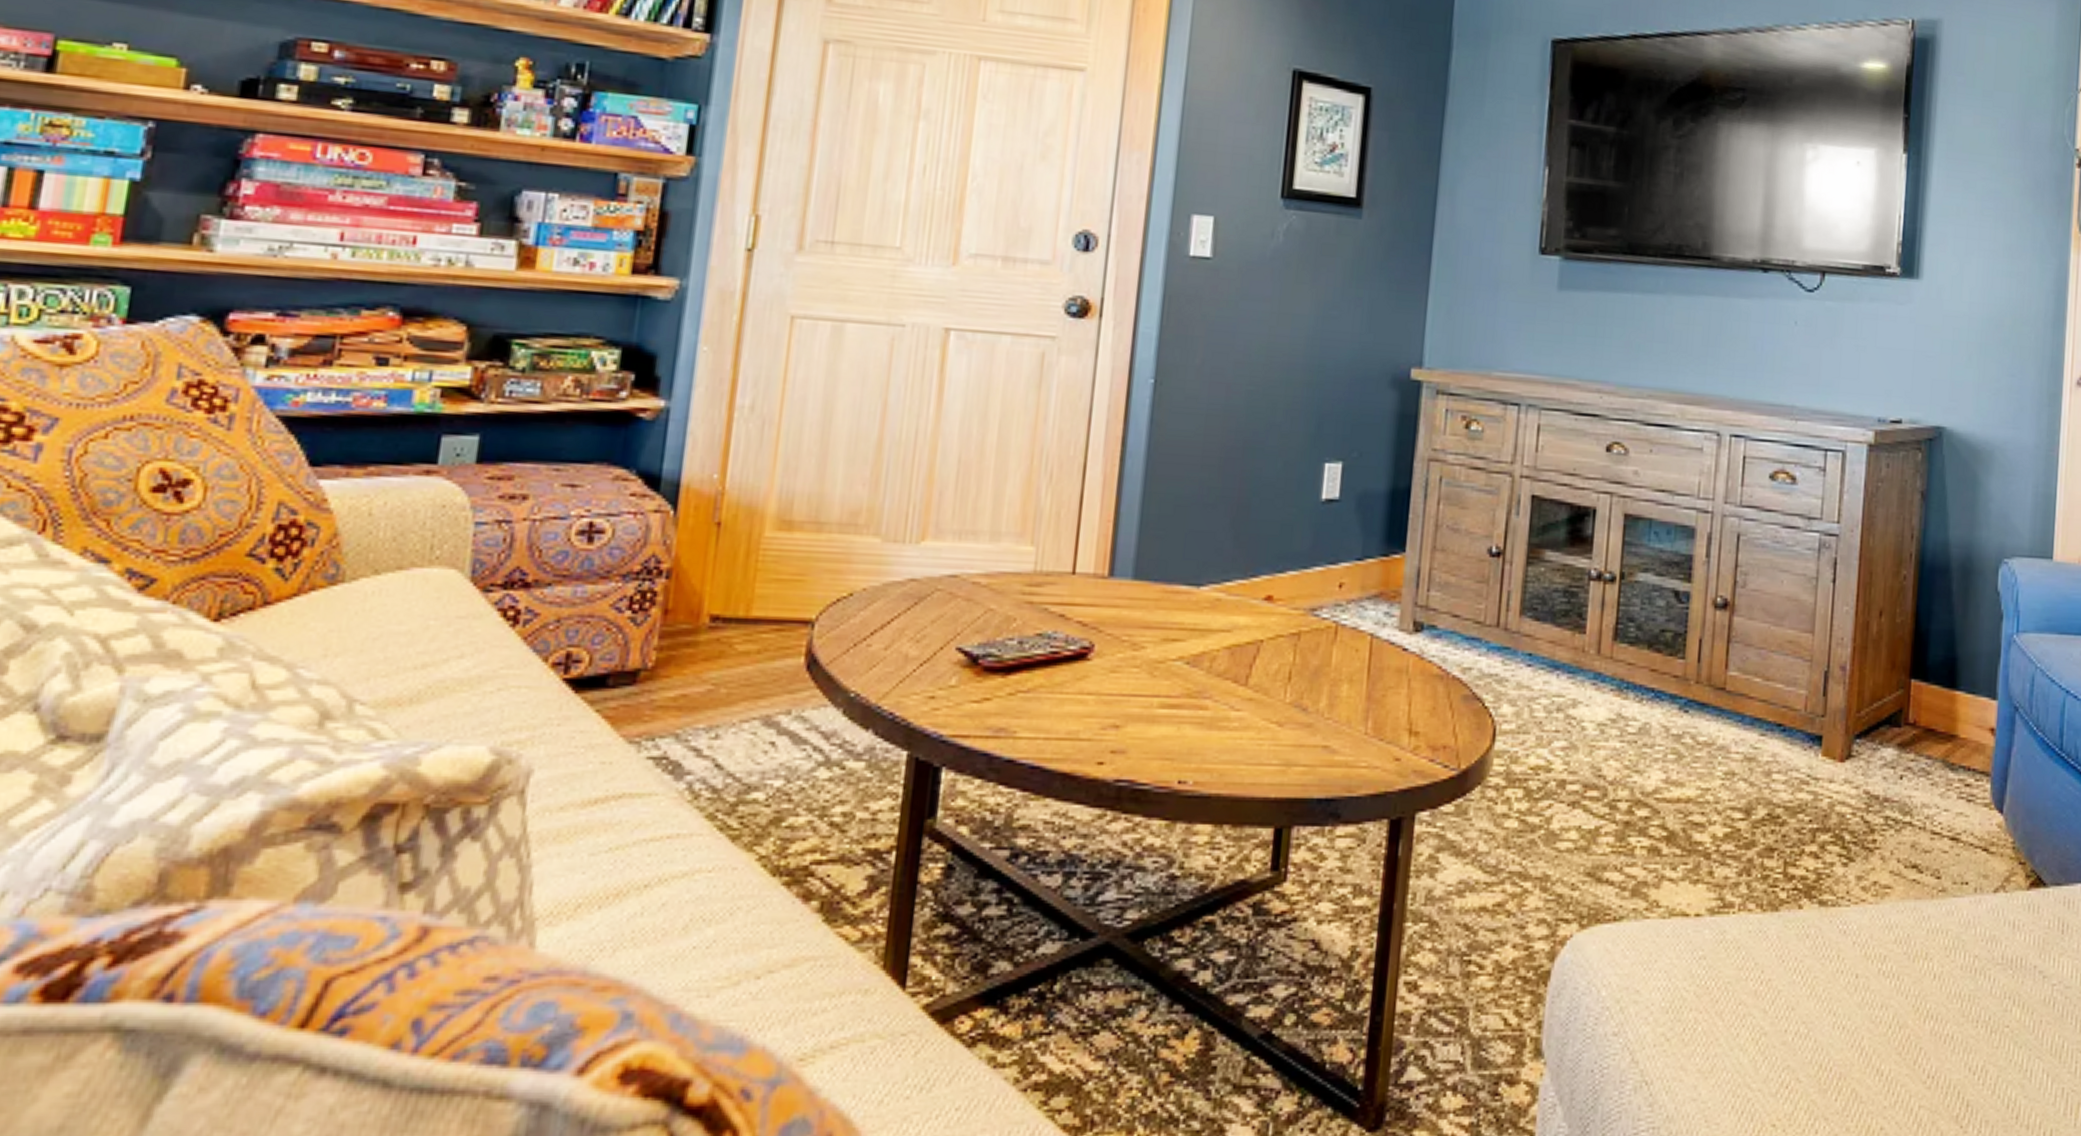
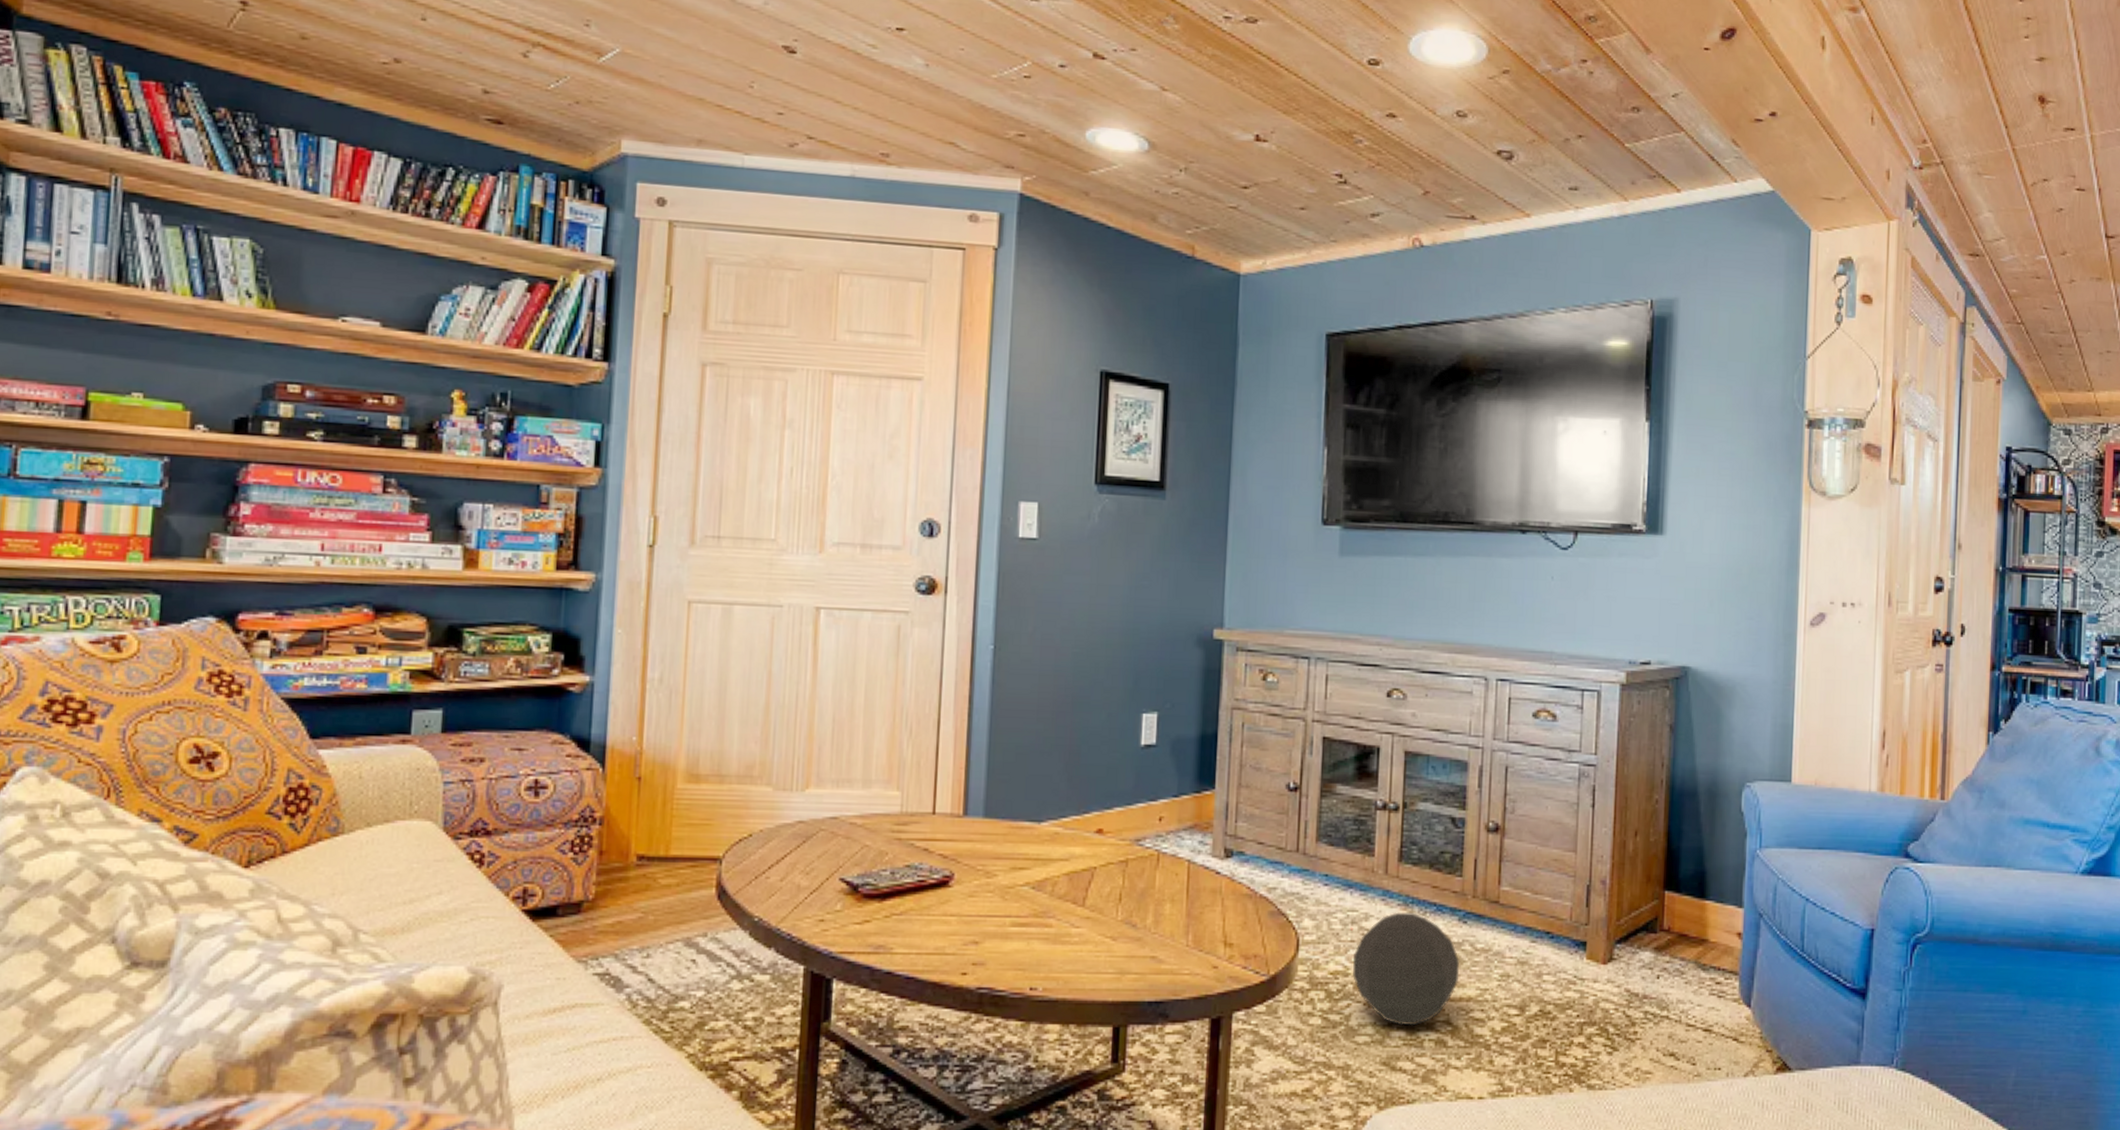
ball: none [1555,698,1680,831] -> present [1350,912,1460,1026]

